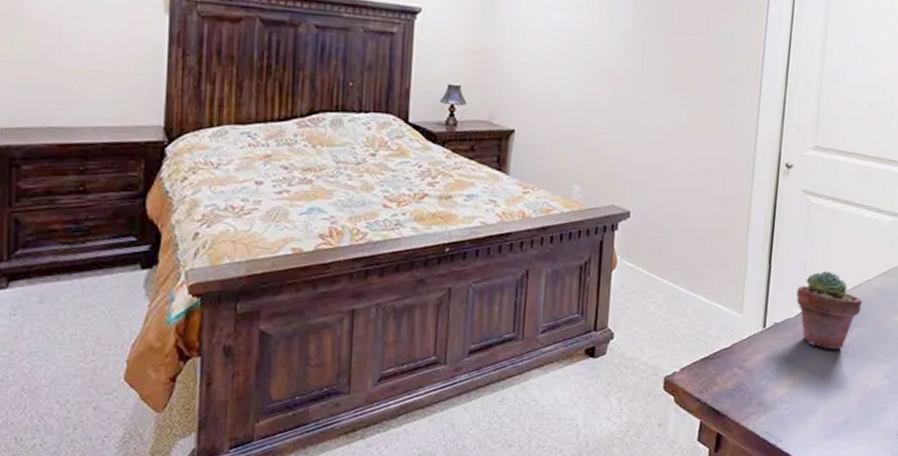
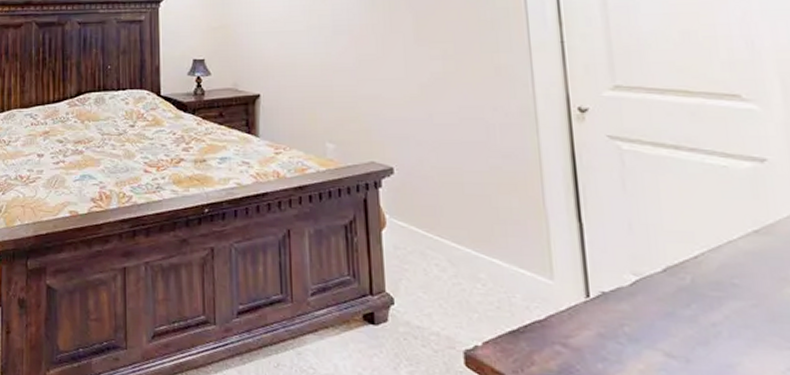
potted succulent: present [796,271,863,349] -> none [625,230,730,328]

